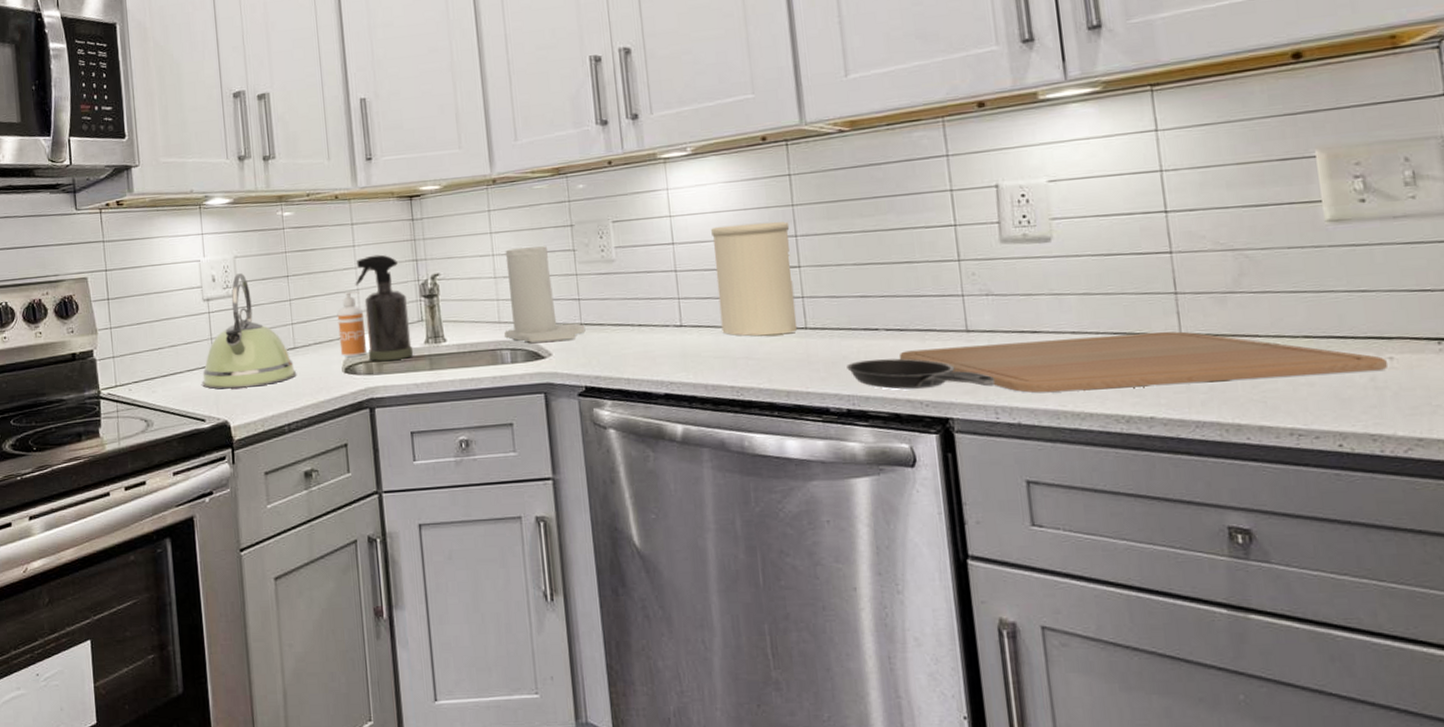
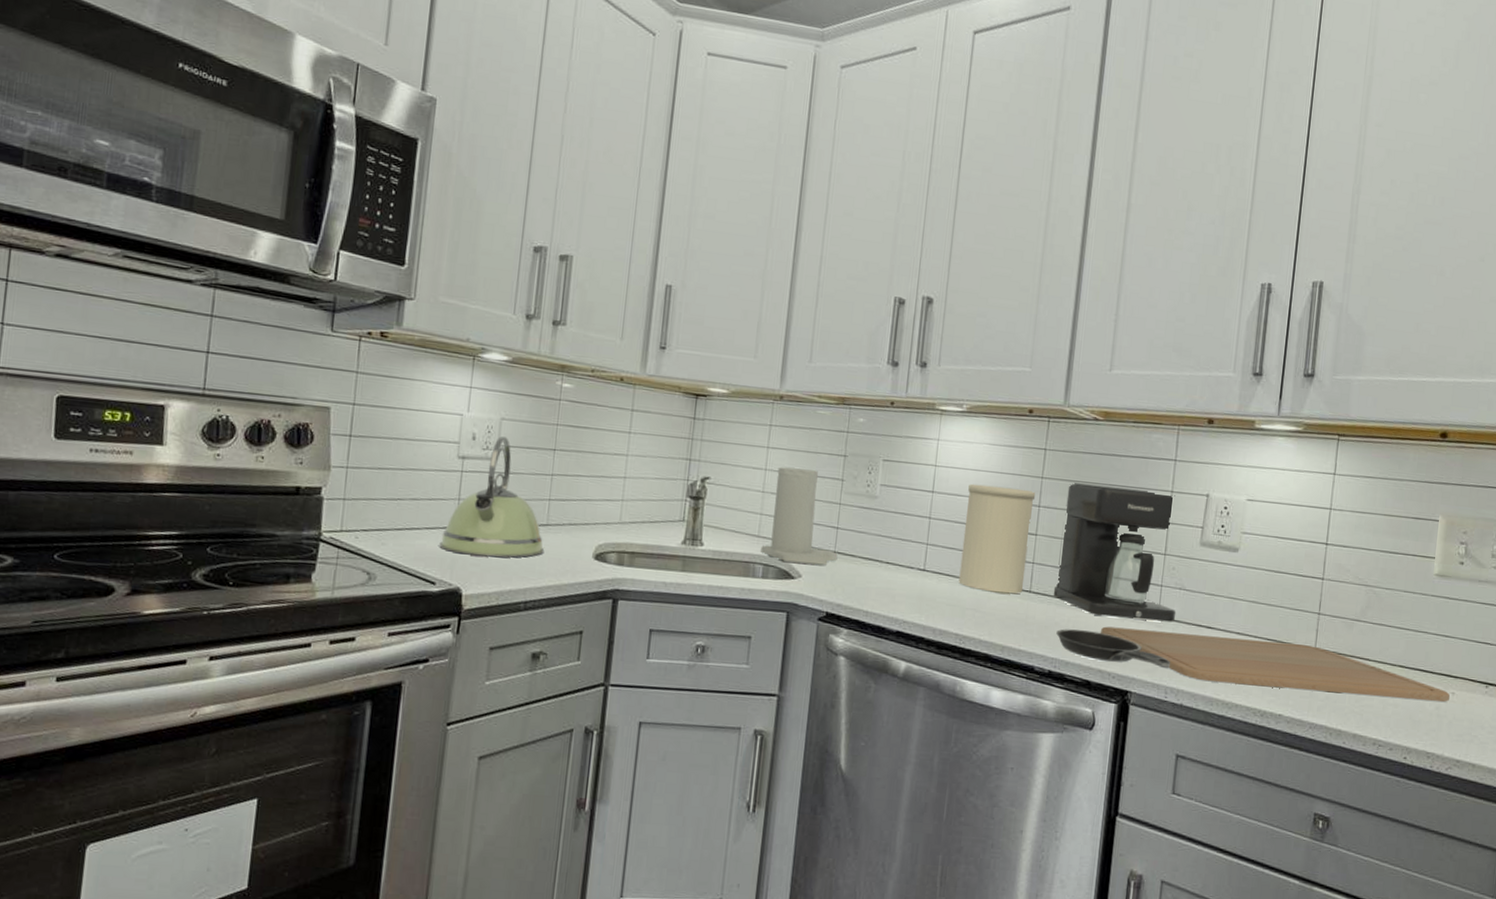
soap dispenser: present [337,291,368,357] -> none [594,477,627,545]
spray bottle: present [355,254,413,362] -> none [623,445,673,556]
coffee maker: none [825,193,990,341] -> present [1053,483,1177,622]

